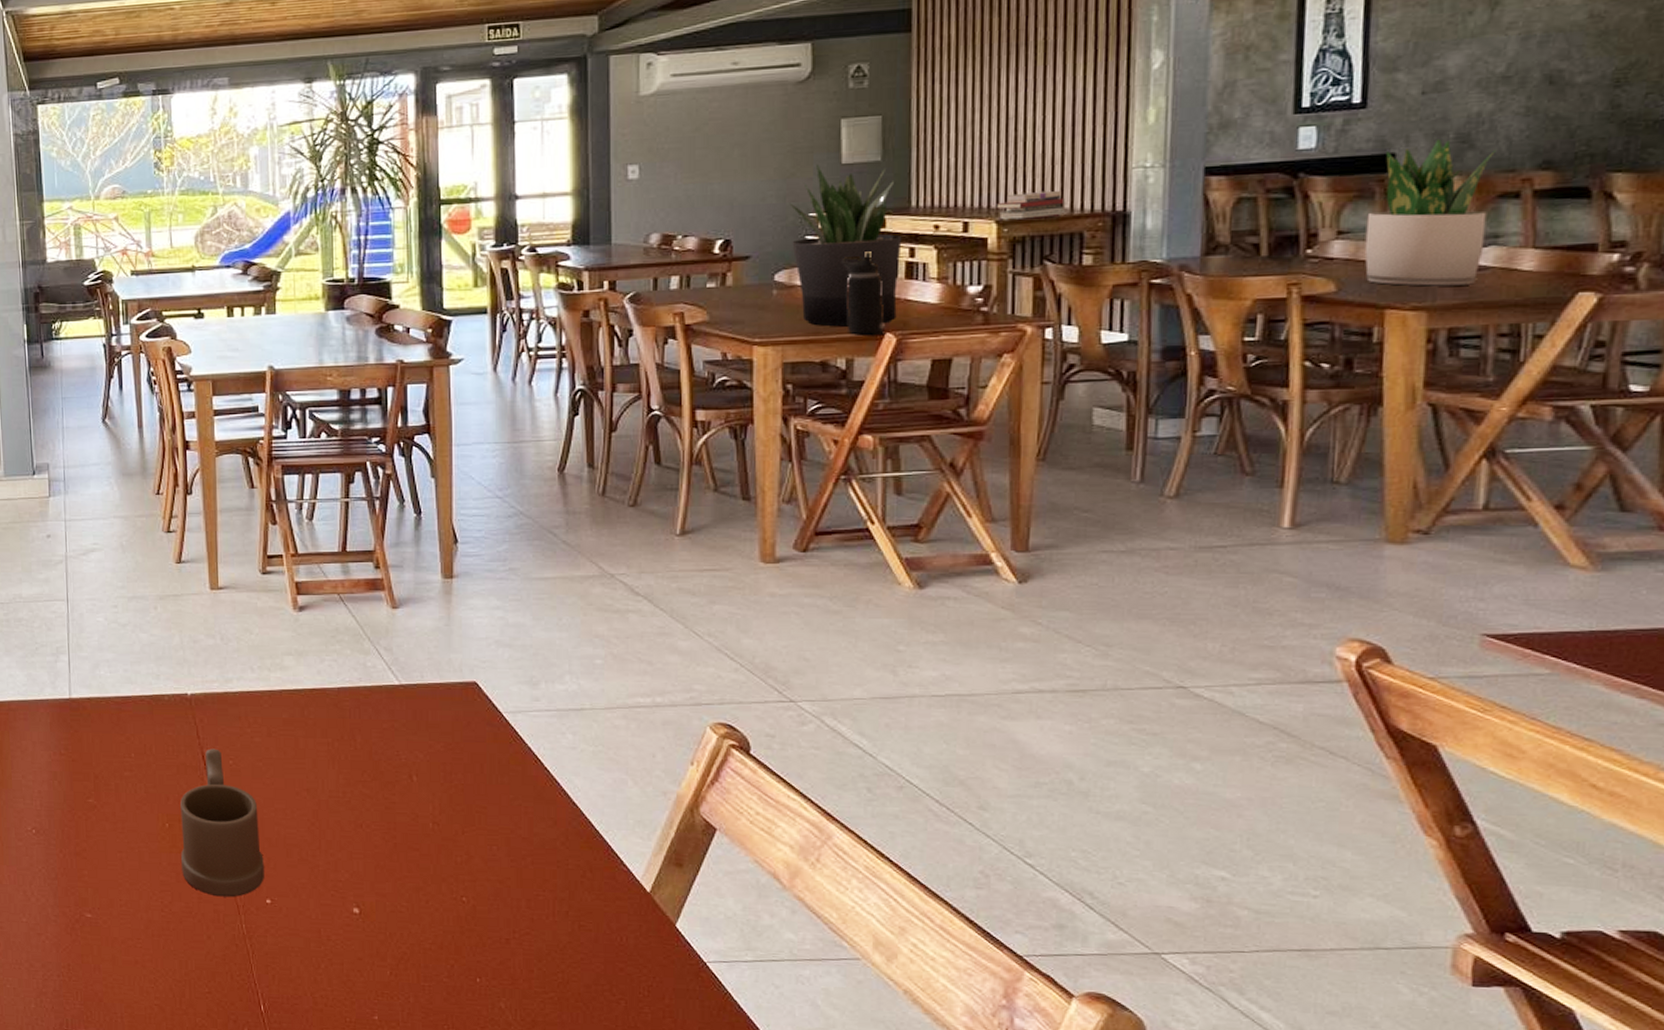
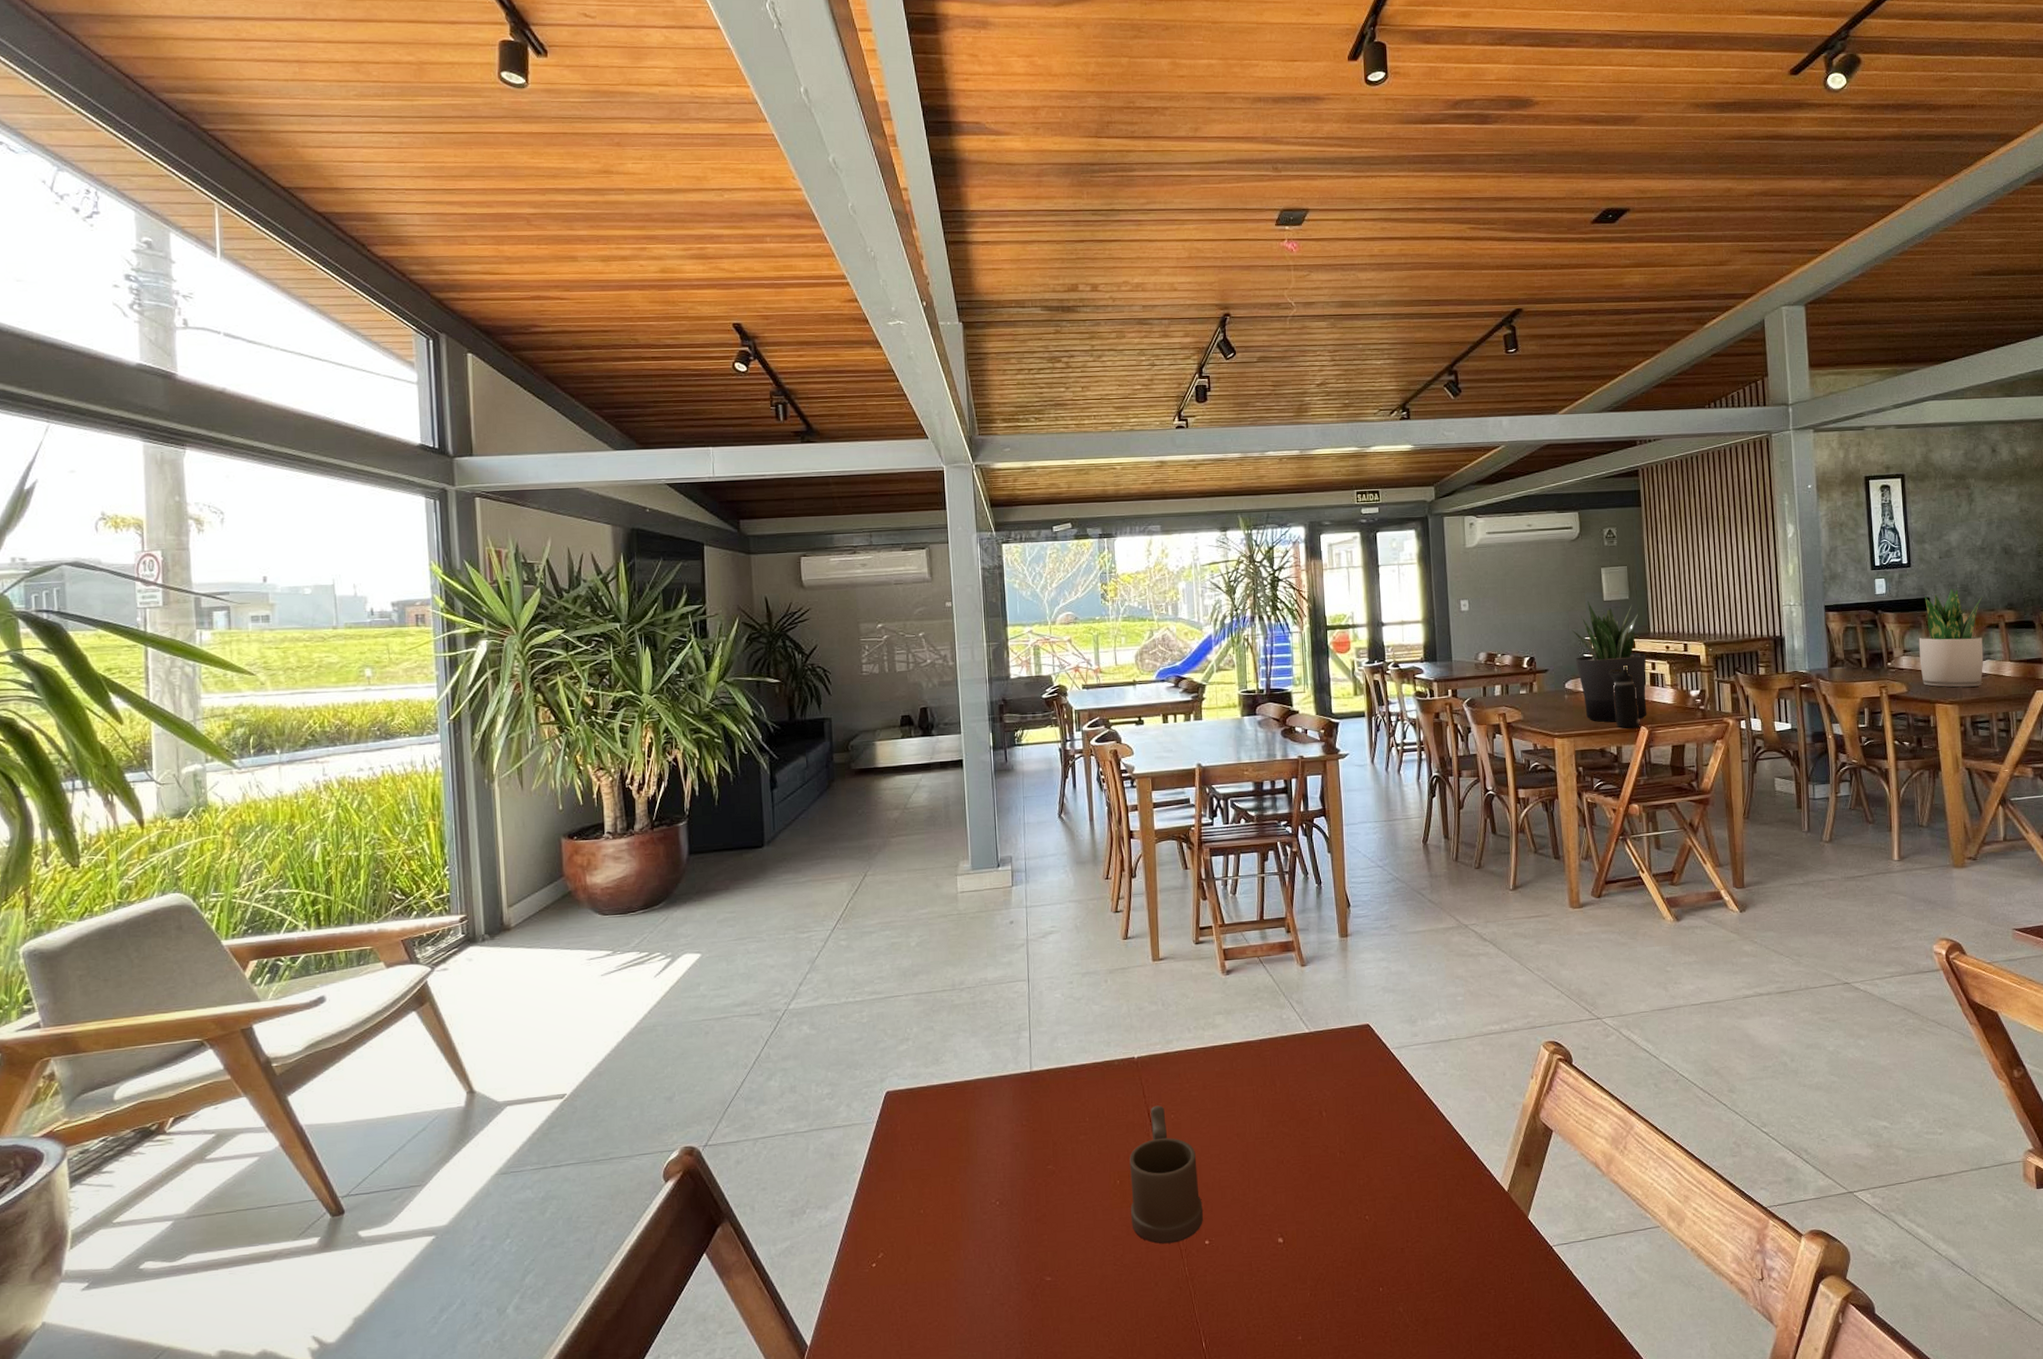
books: present [996,190,1066,221] -> none [1703,621,1746,643]

